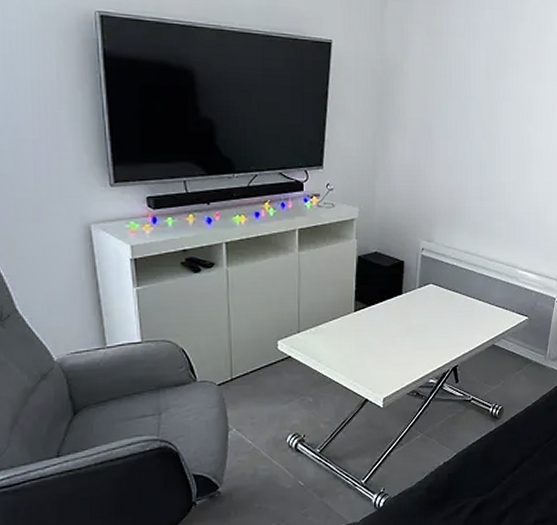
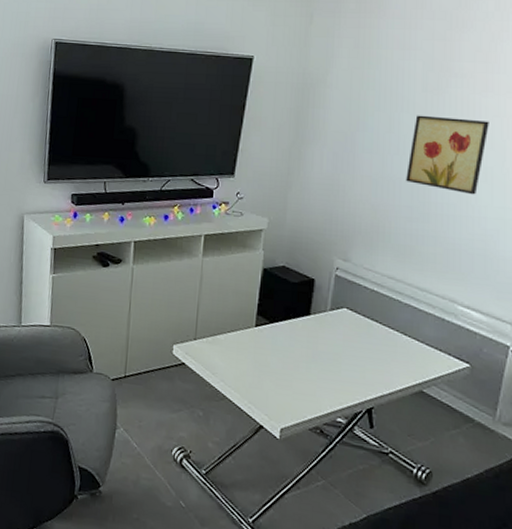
wall art: none [476,102,538,174] -> present [406,115,489,195]

